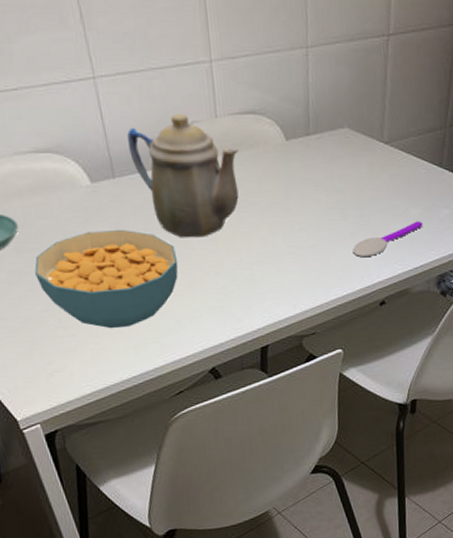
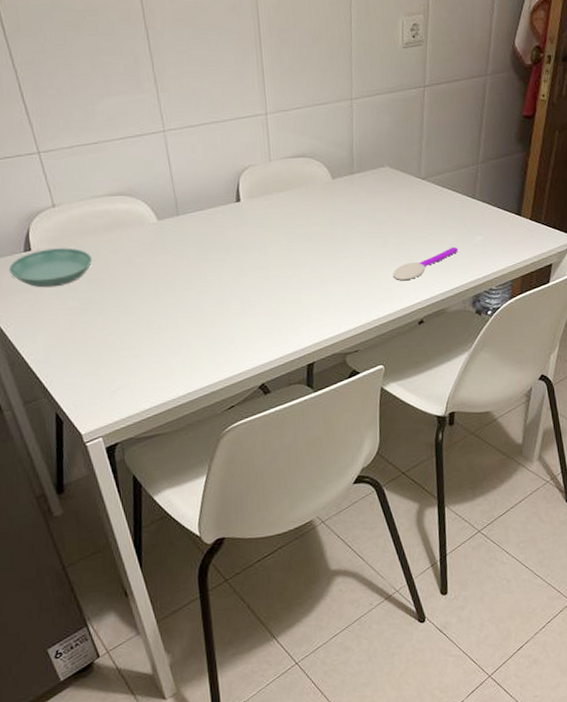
cereal bowl: present [34,229,178,329] -> none [104,260,233,349]
teapot: present [127,113,239,238] -> none [191,158,290,267]

